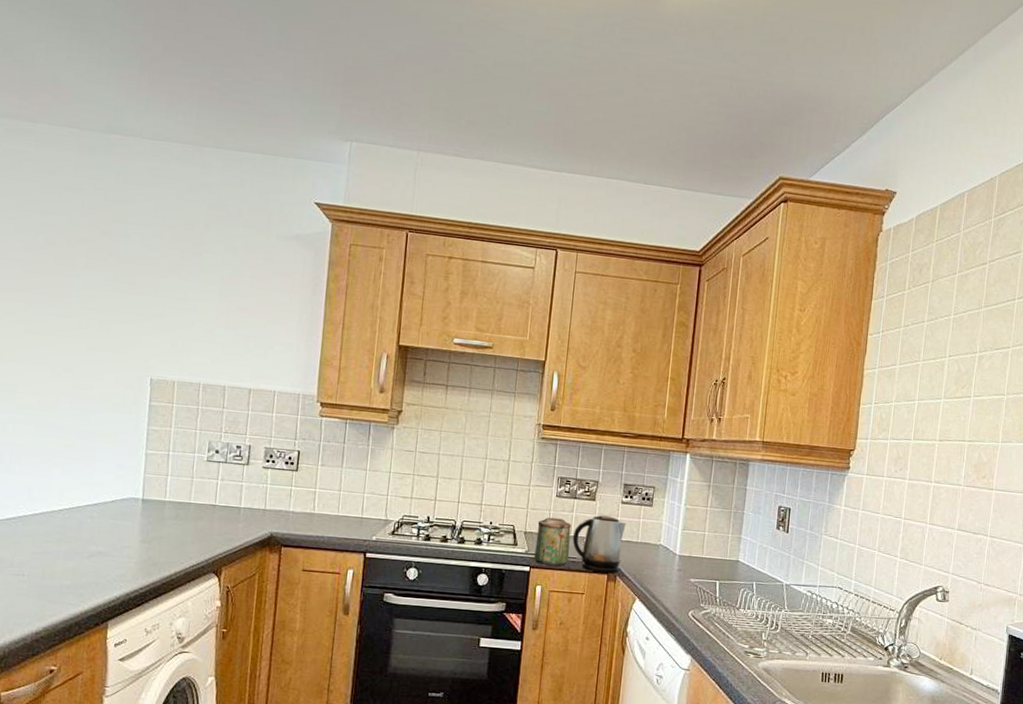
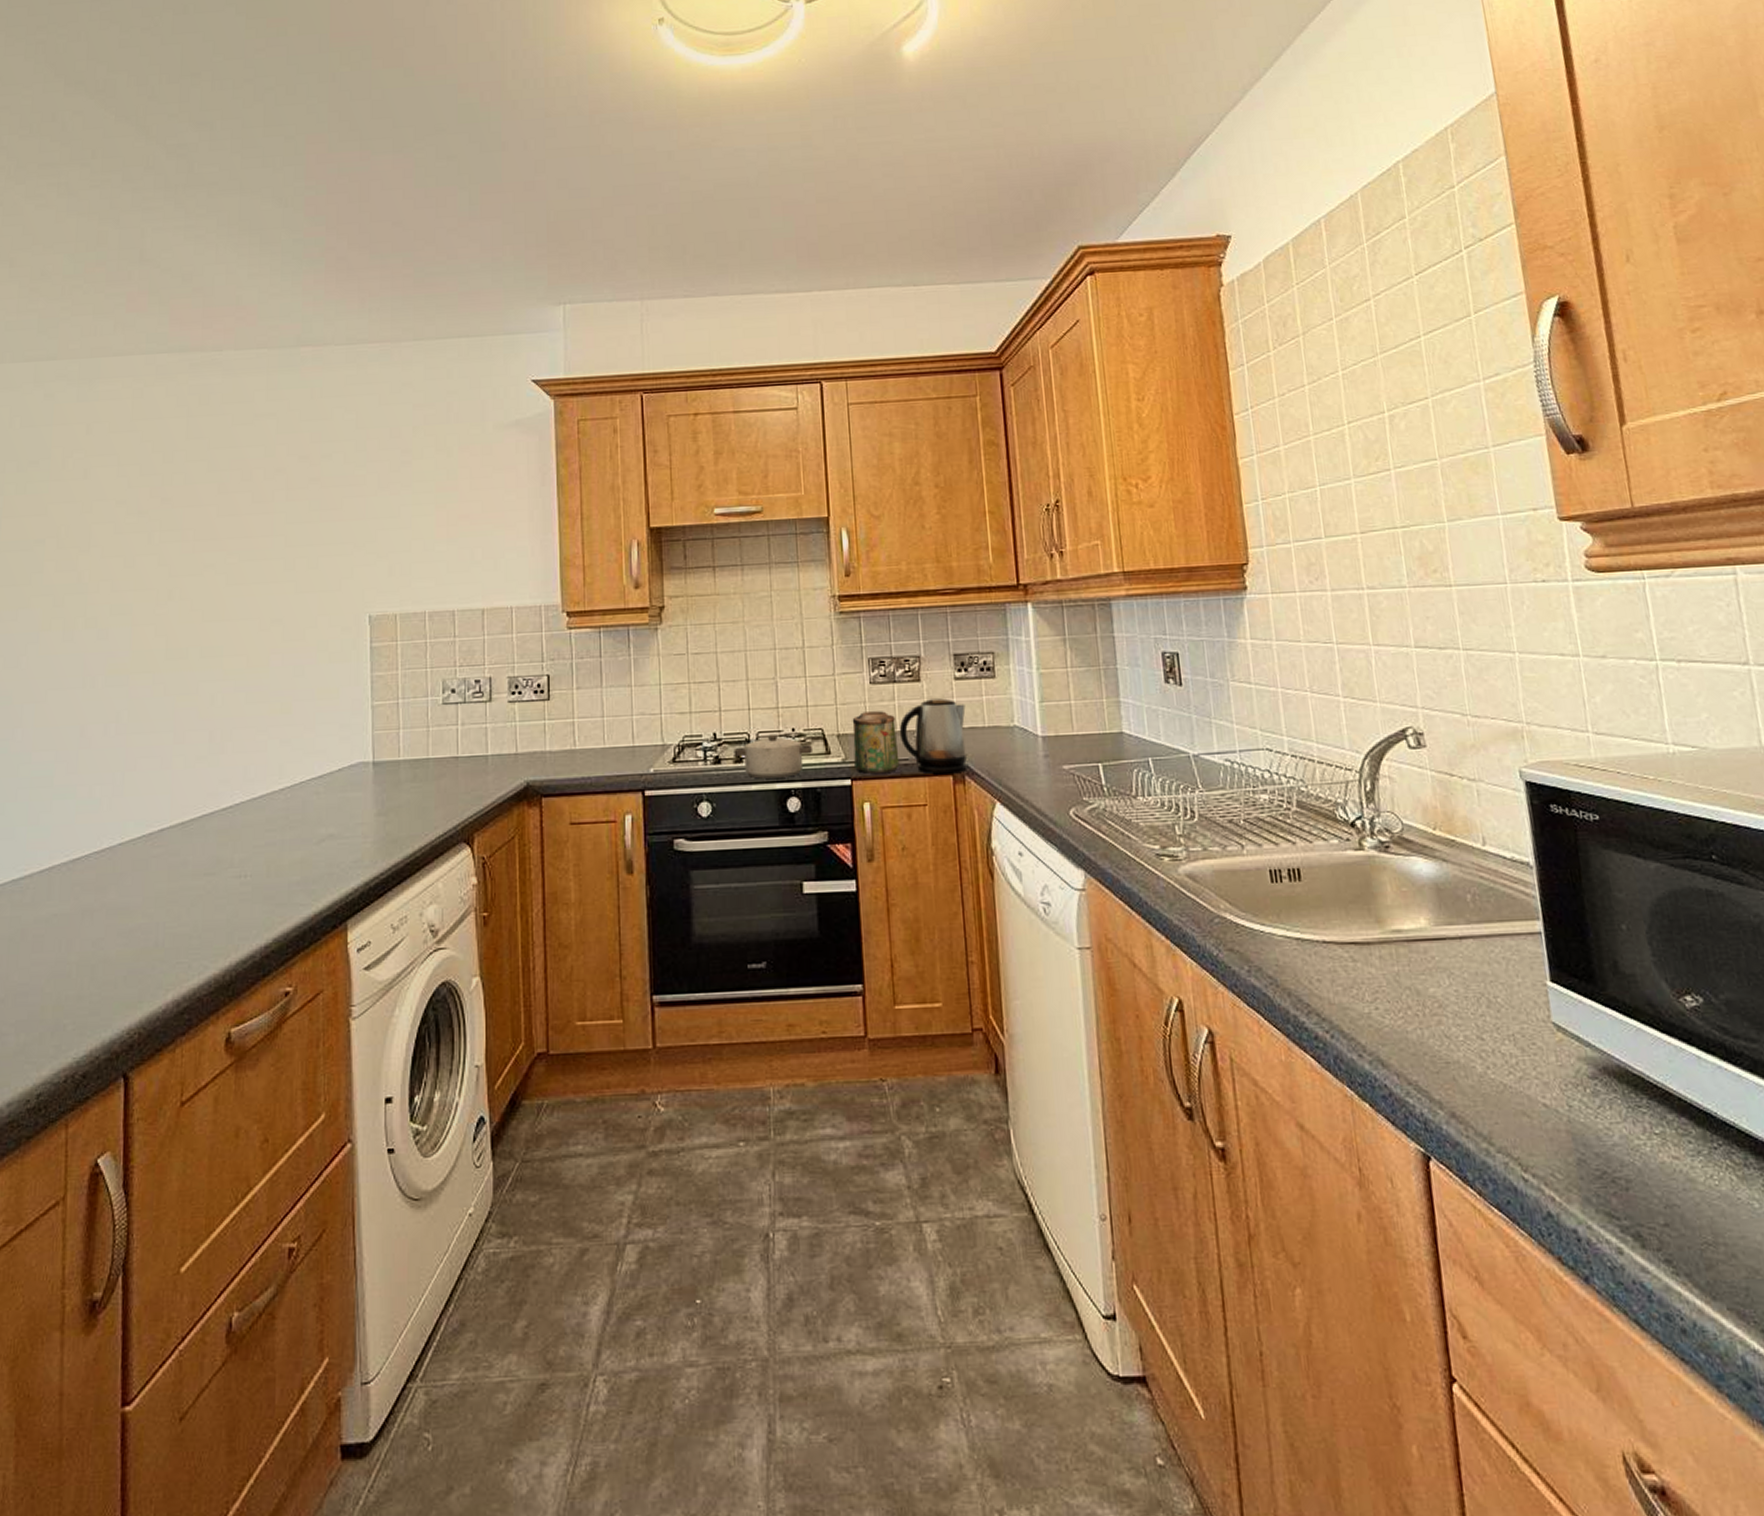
cooking pot: none [441,524,505,559] -> present [733,734,814,779]

